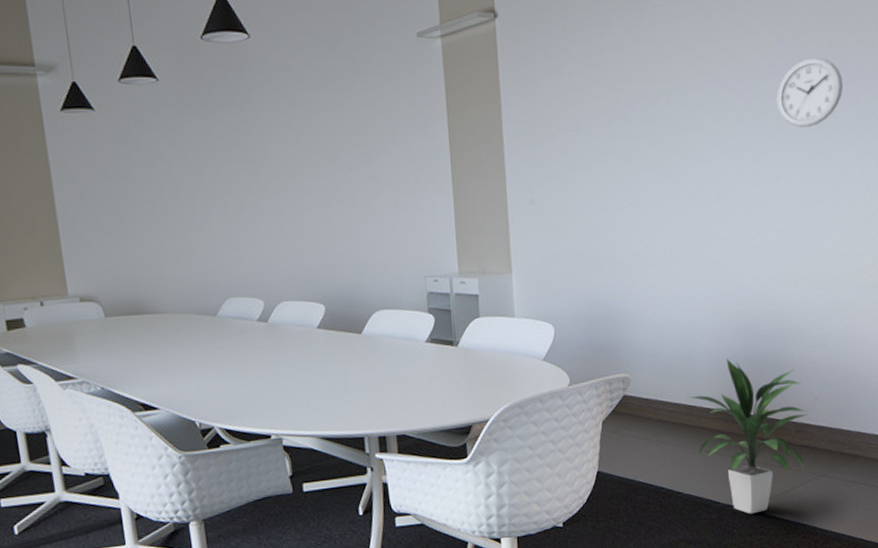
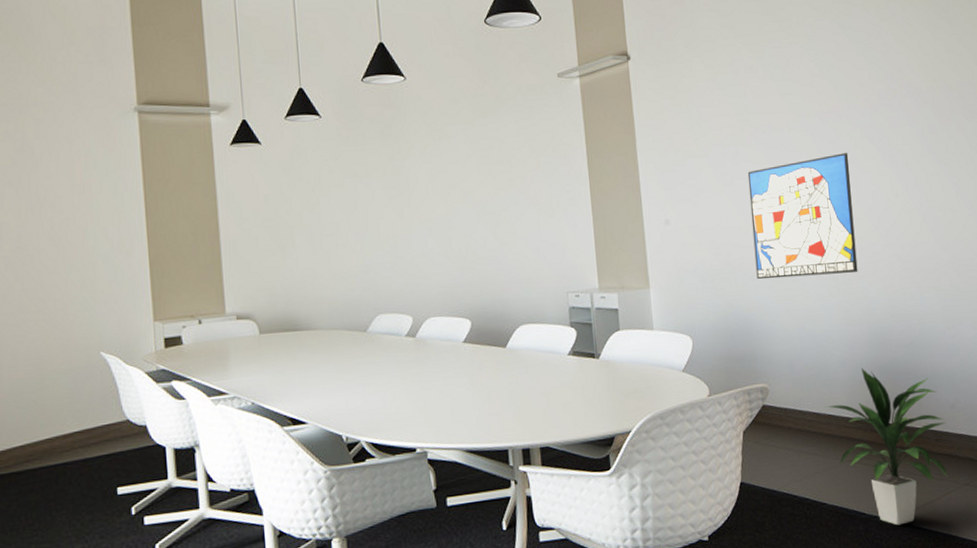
wall art: none [620,128,731,265] -> present [747,153,858,280]
wall clock: present [777,57,844,127] -> none [889,90,950,152]

